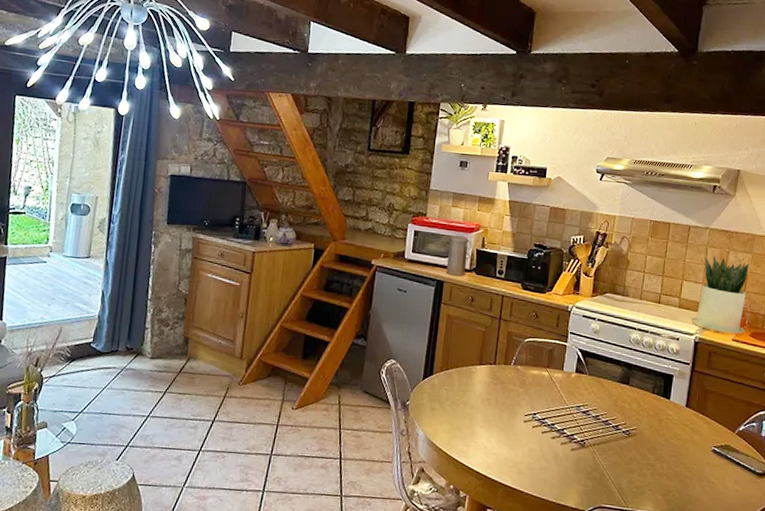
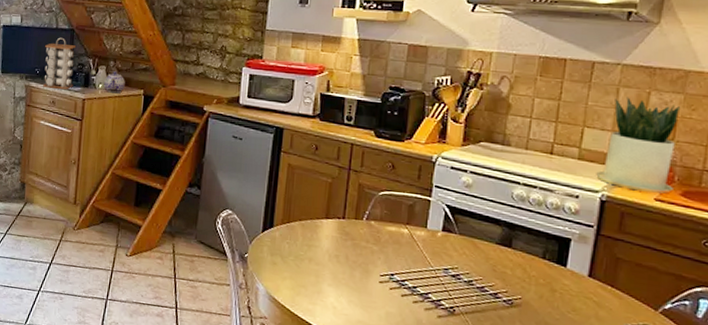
spice rack: none [211,189,248,243] -> present [43,37,77,90]
canister: present [446,235,469,277] -> none [285,79,312,123]

